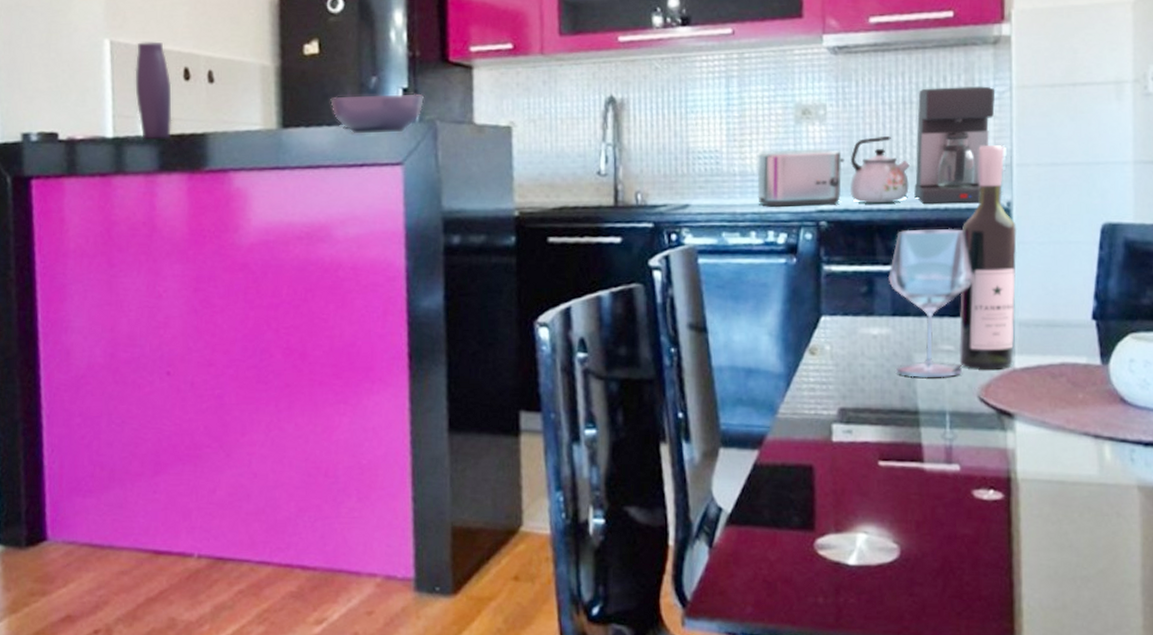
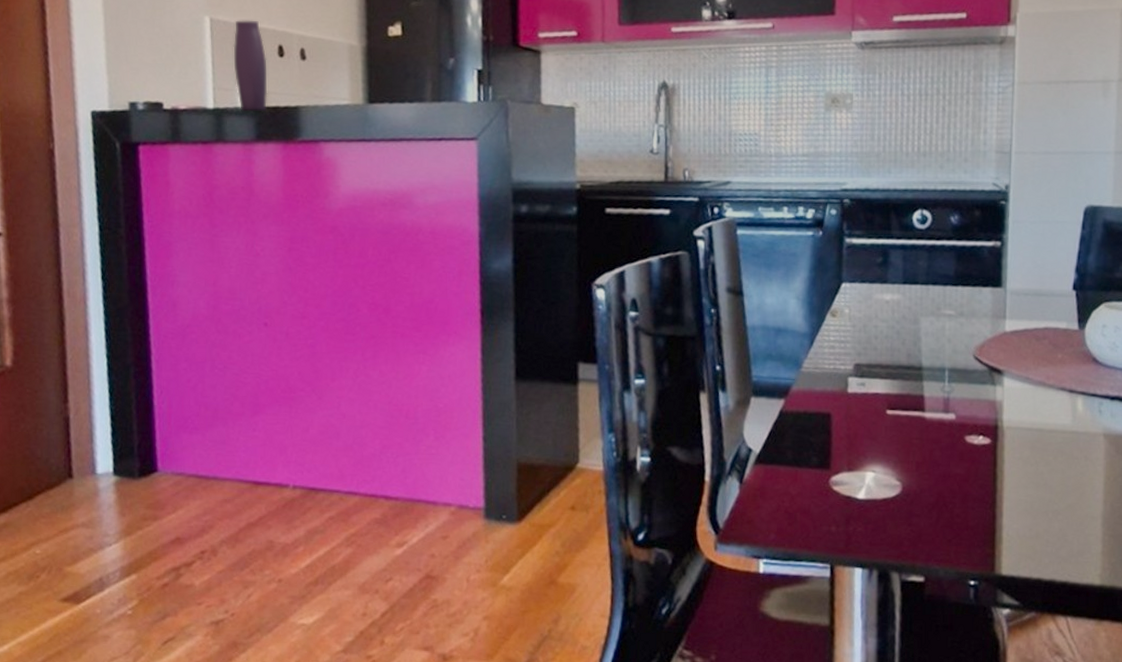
bowl: present [330,93,425,133] -> none [412,75,497,110]
toaster: present [757,148,845,208] -> none [790,134,867,186]
kettle: present [849,136,910,204] -> none [870,124,923,185]
wine glass: present [888,228,973,378] -> none [901,207,974,339]
coffee maker: present [914,86,996,205] -> none [926,81,1000,186]
bottle: present [958,145,1017,369] -> none [958,135,1012,332]

